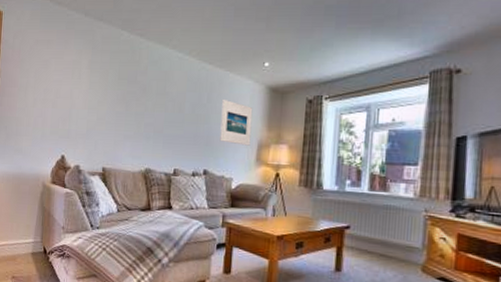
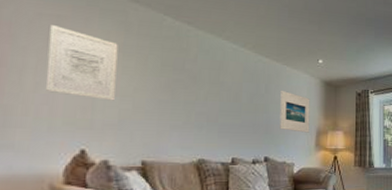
wall art: none [40,49,87,113] -> present [45,25,118,101]

